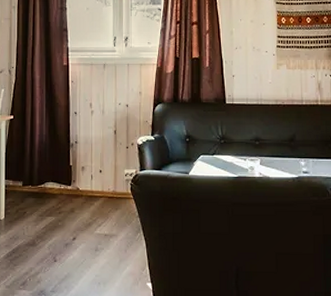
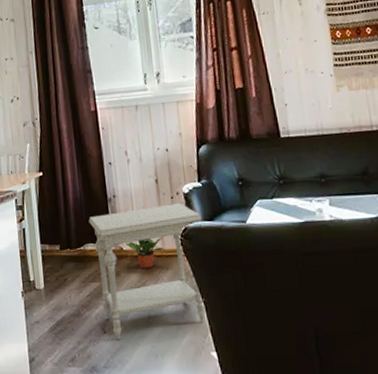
side table: none [51,153,151,268] -> present [88,203,206,340]
potted plant: none [82,182,116,208] -> present [126,238,164,269]

